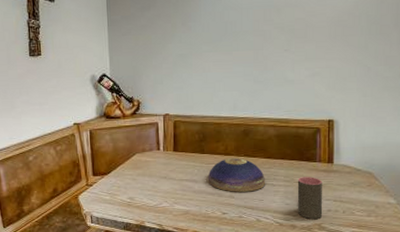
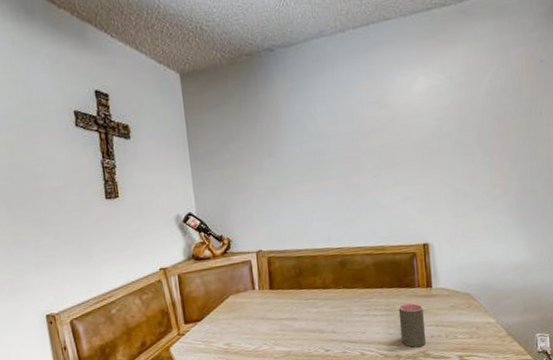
decorative bowl: present [207,158,266,192] -> none [307,290,368,327]

